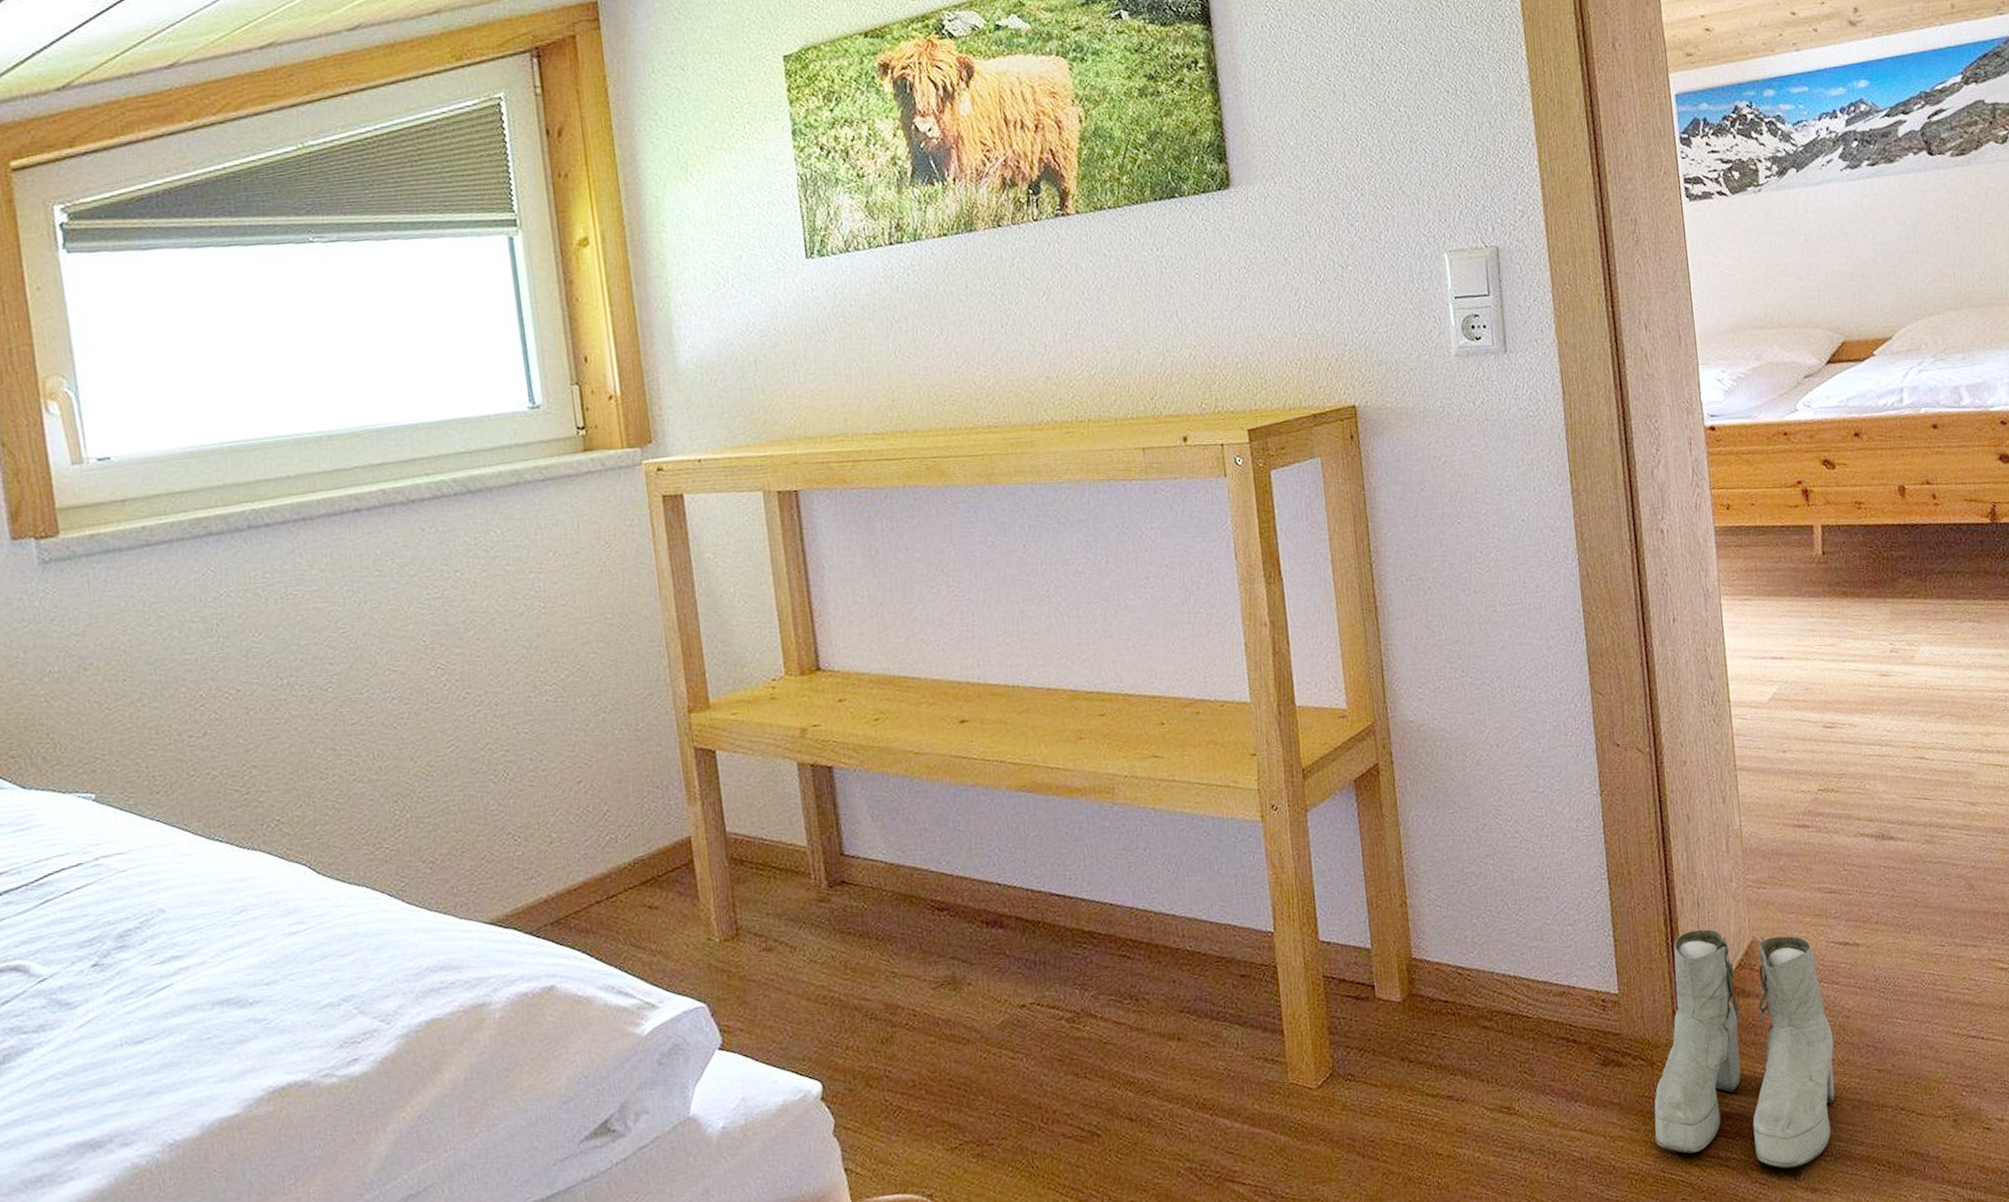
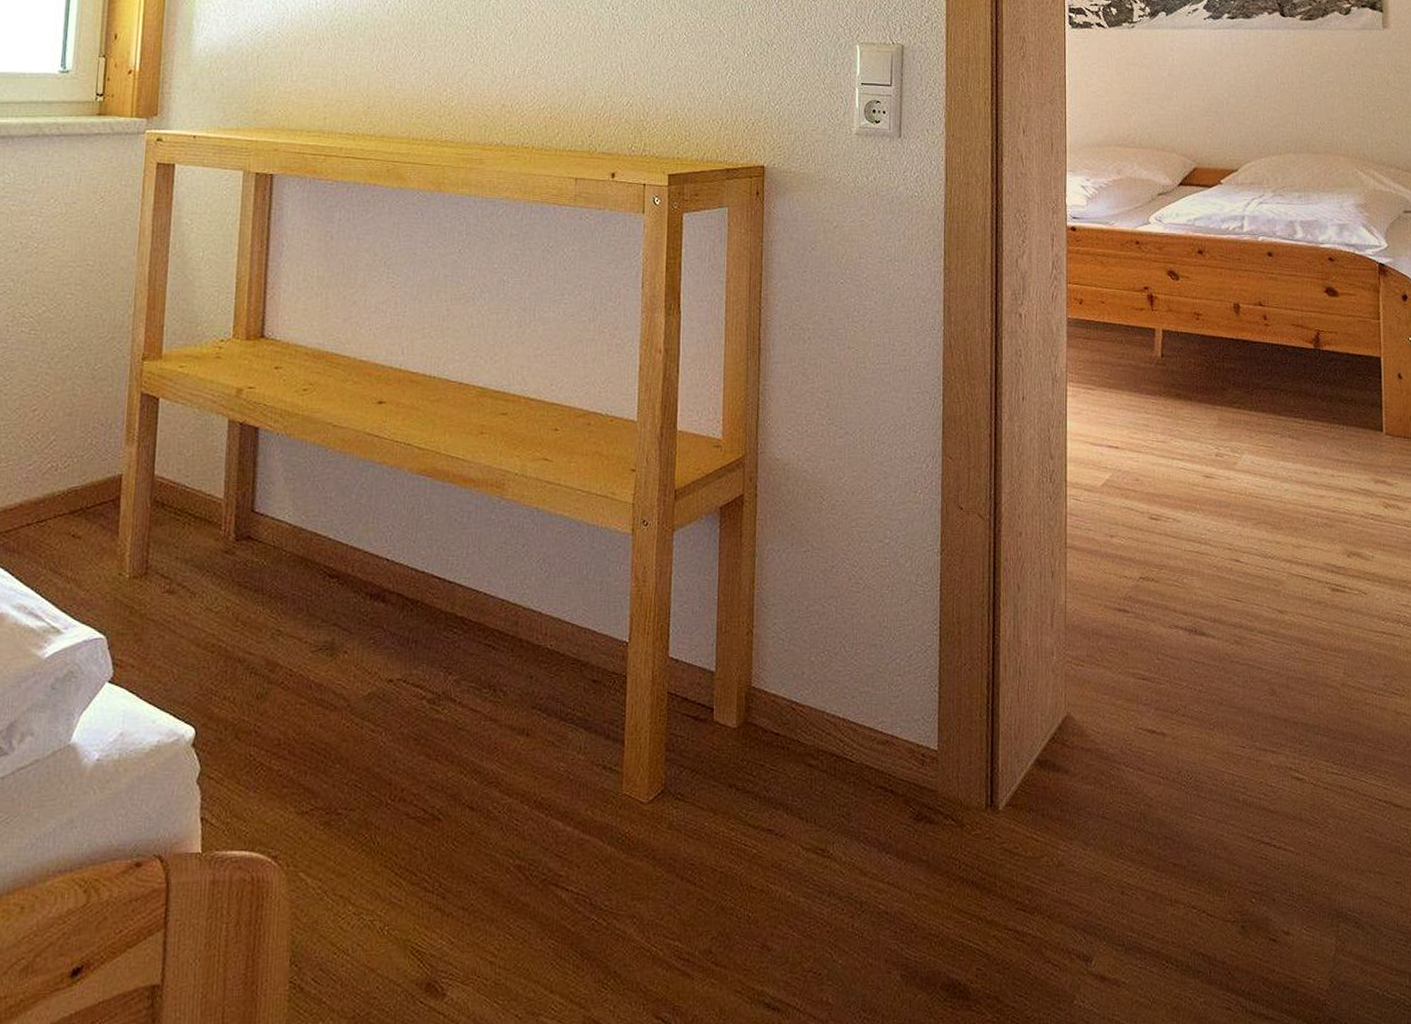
boots: present [1654,929,1835,1169] -> none [957,697,1134,953]

